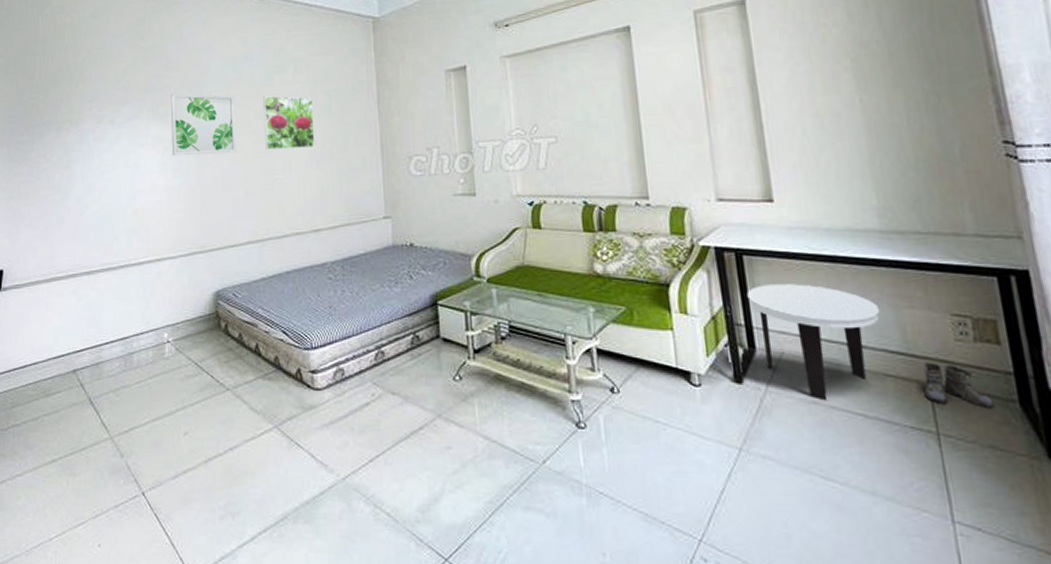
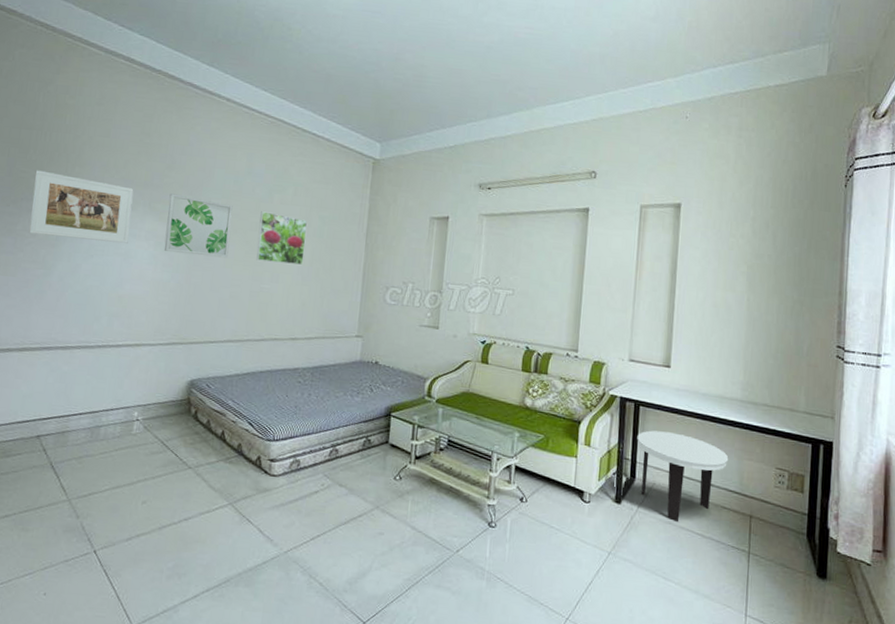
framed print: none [42,93,137,159] -> present [29,170,134,245]
boots: present [920,362,994,410] -> none [743,500,790,539]

